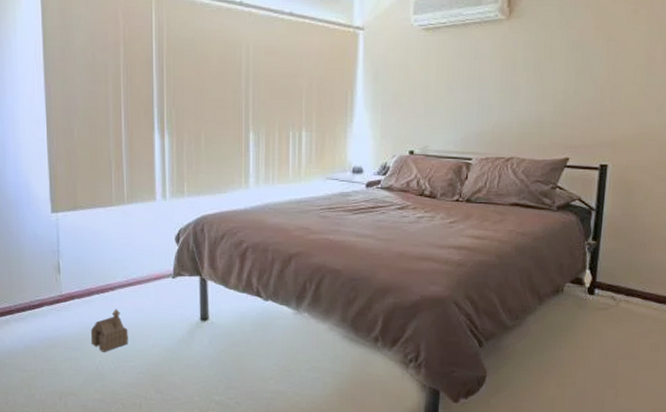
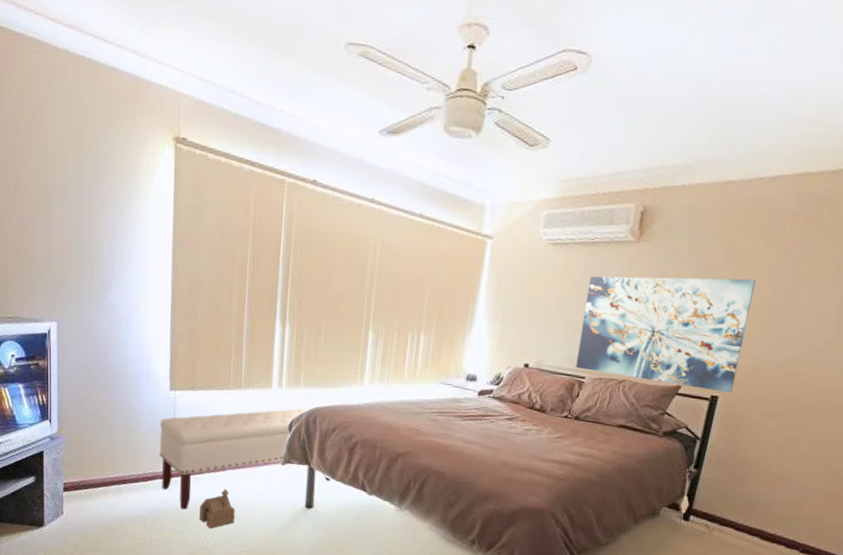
bench: none [44,217,225,336] -> present [159,408,332,510]
wall art: none [461,45,629,161] -> present [576,276,756,394]

